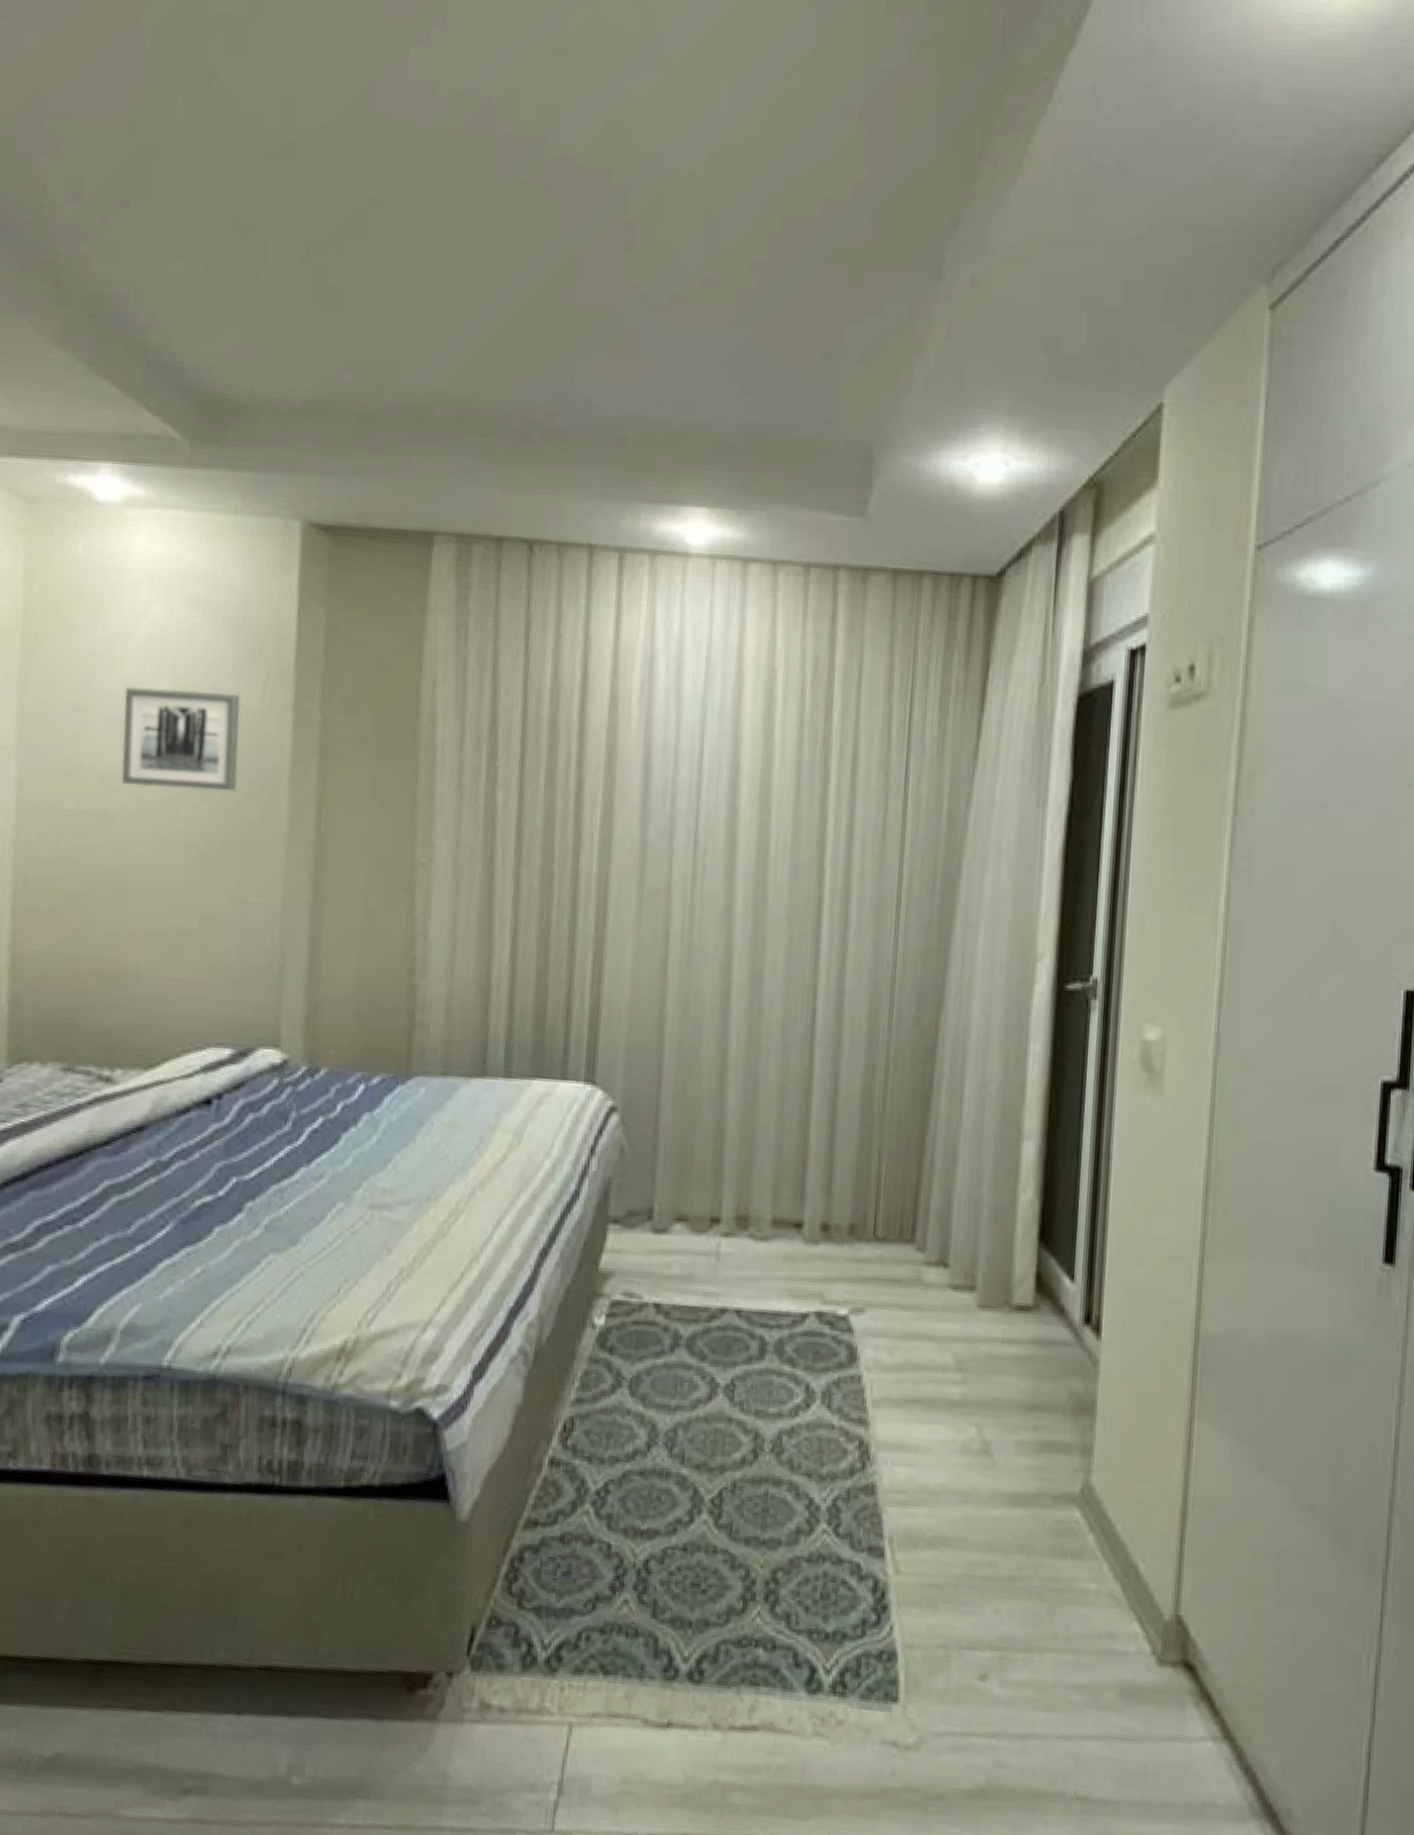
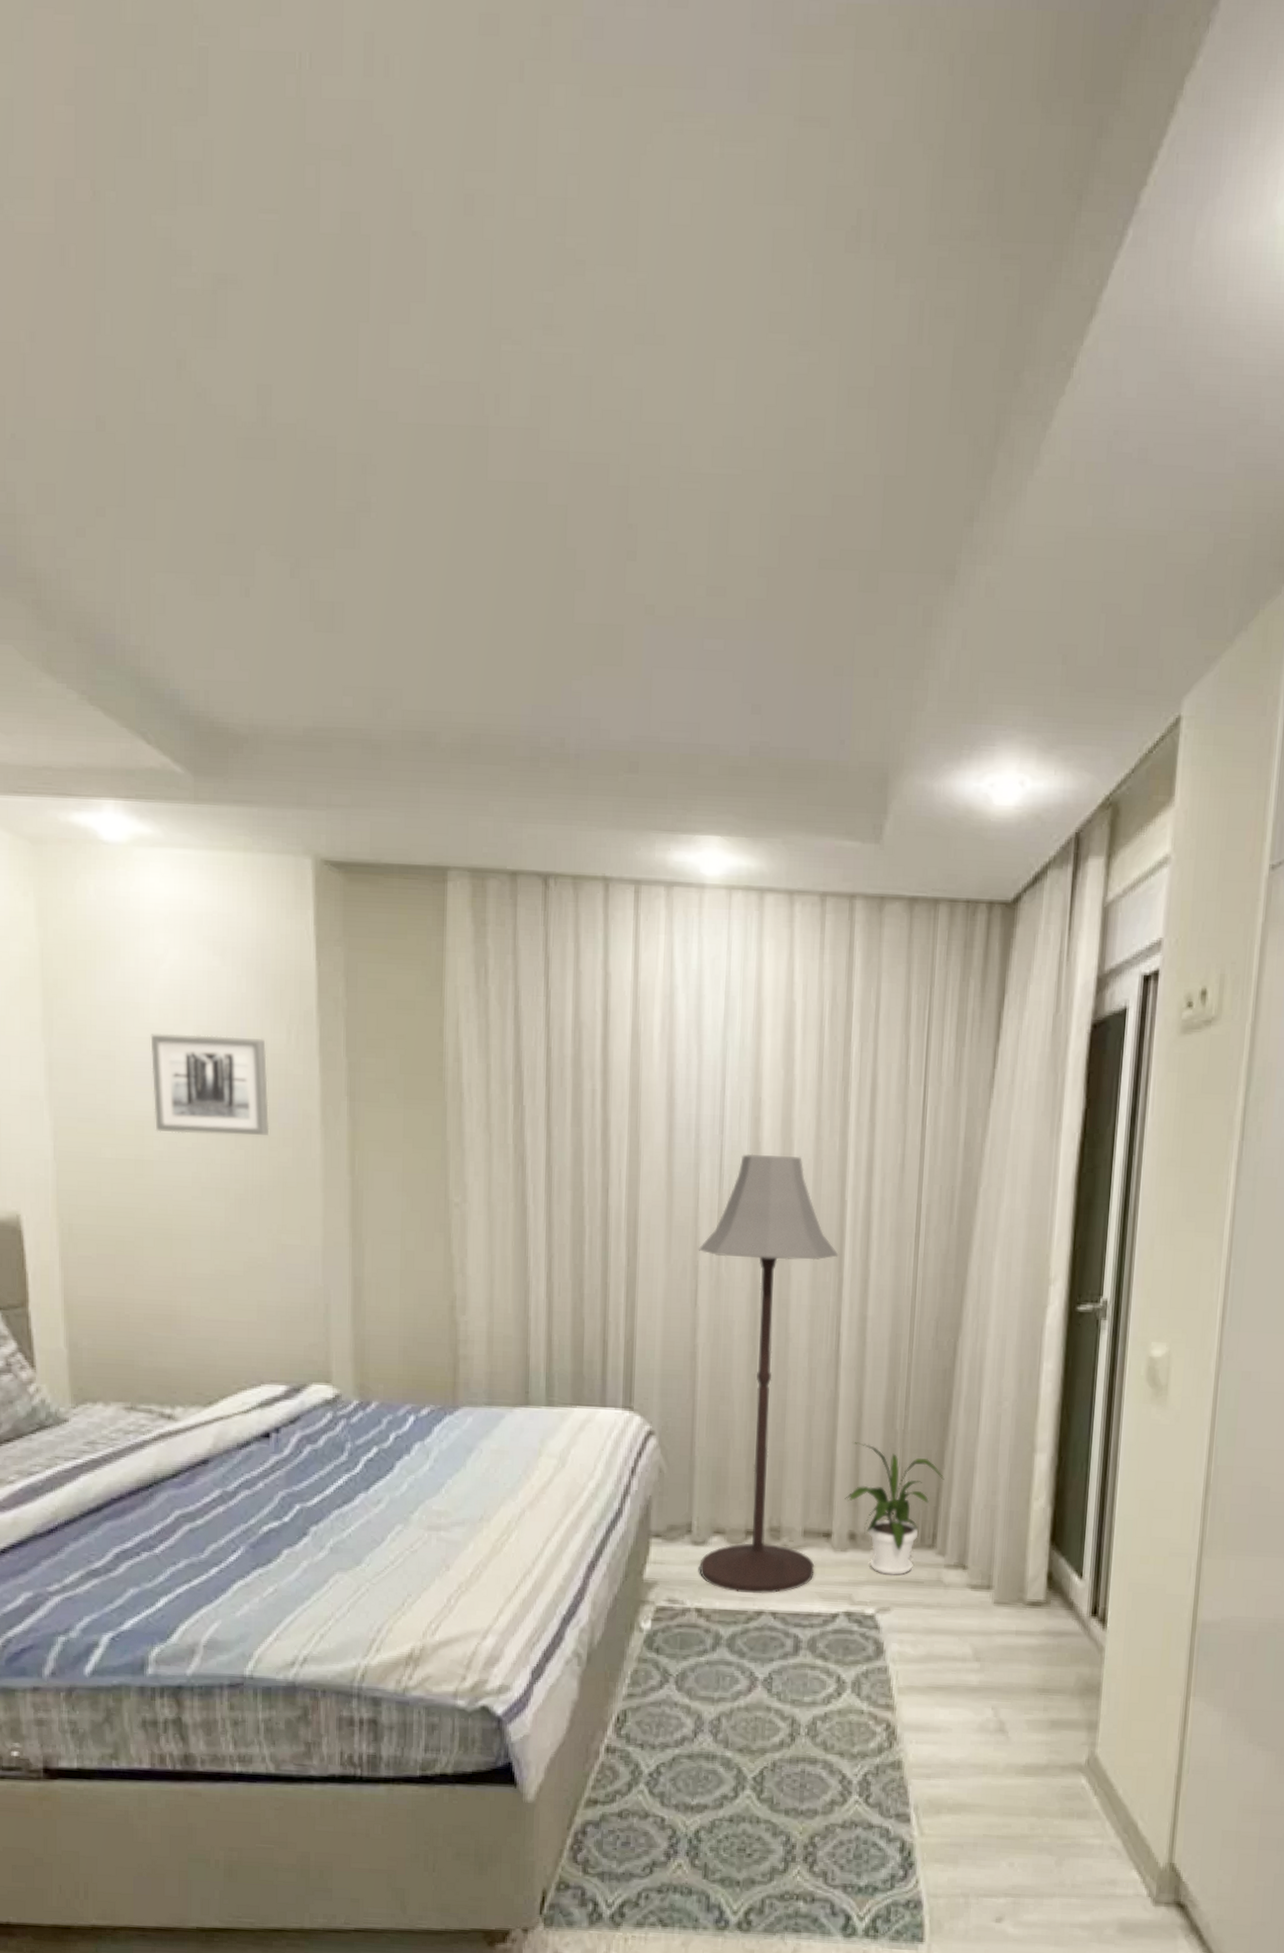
floor lamp: none [659,819,816,1290] -> present [698,1153,839,1594]
house plant: none [818,1124,925,1273] -> present [845,1442,945,1576]

